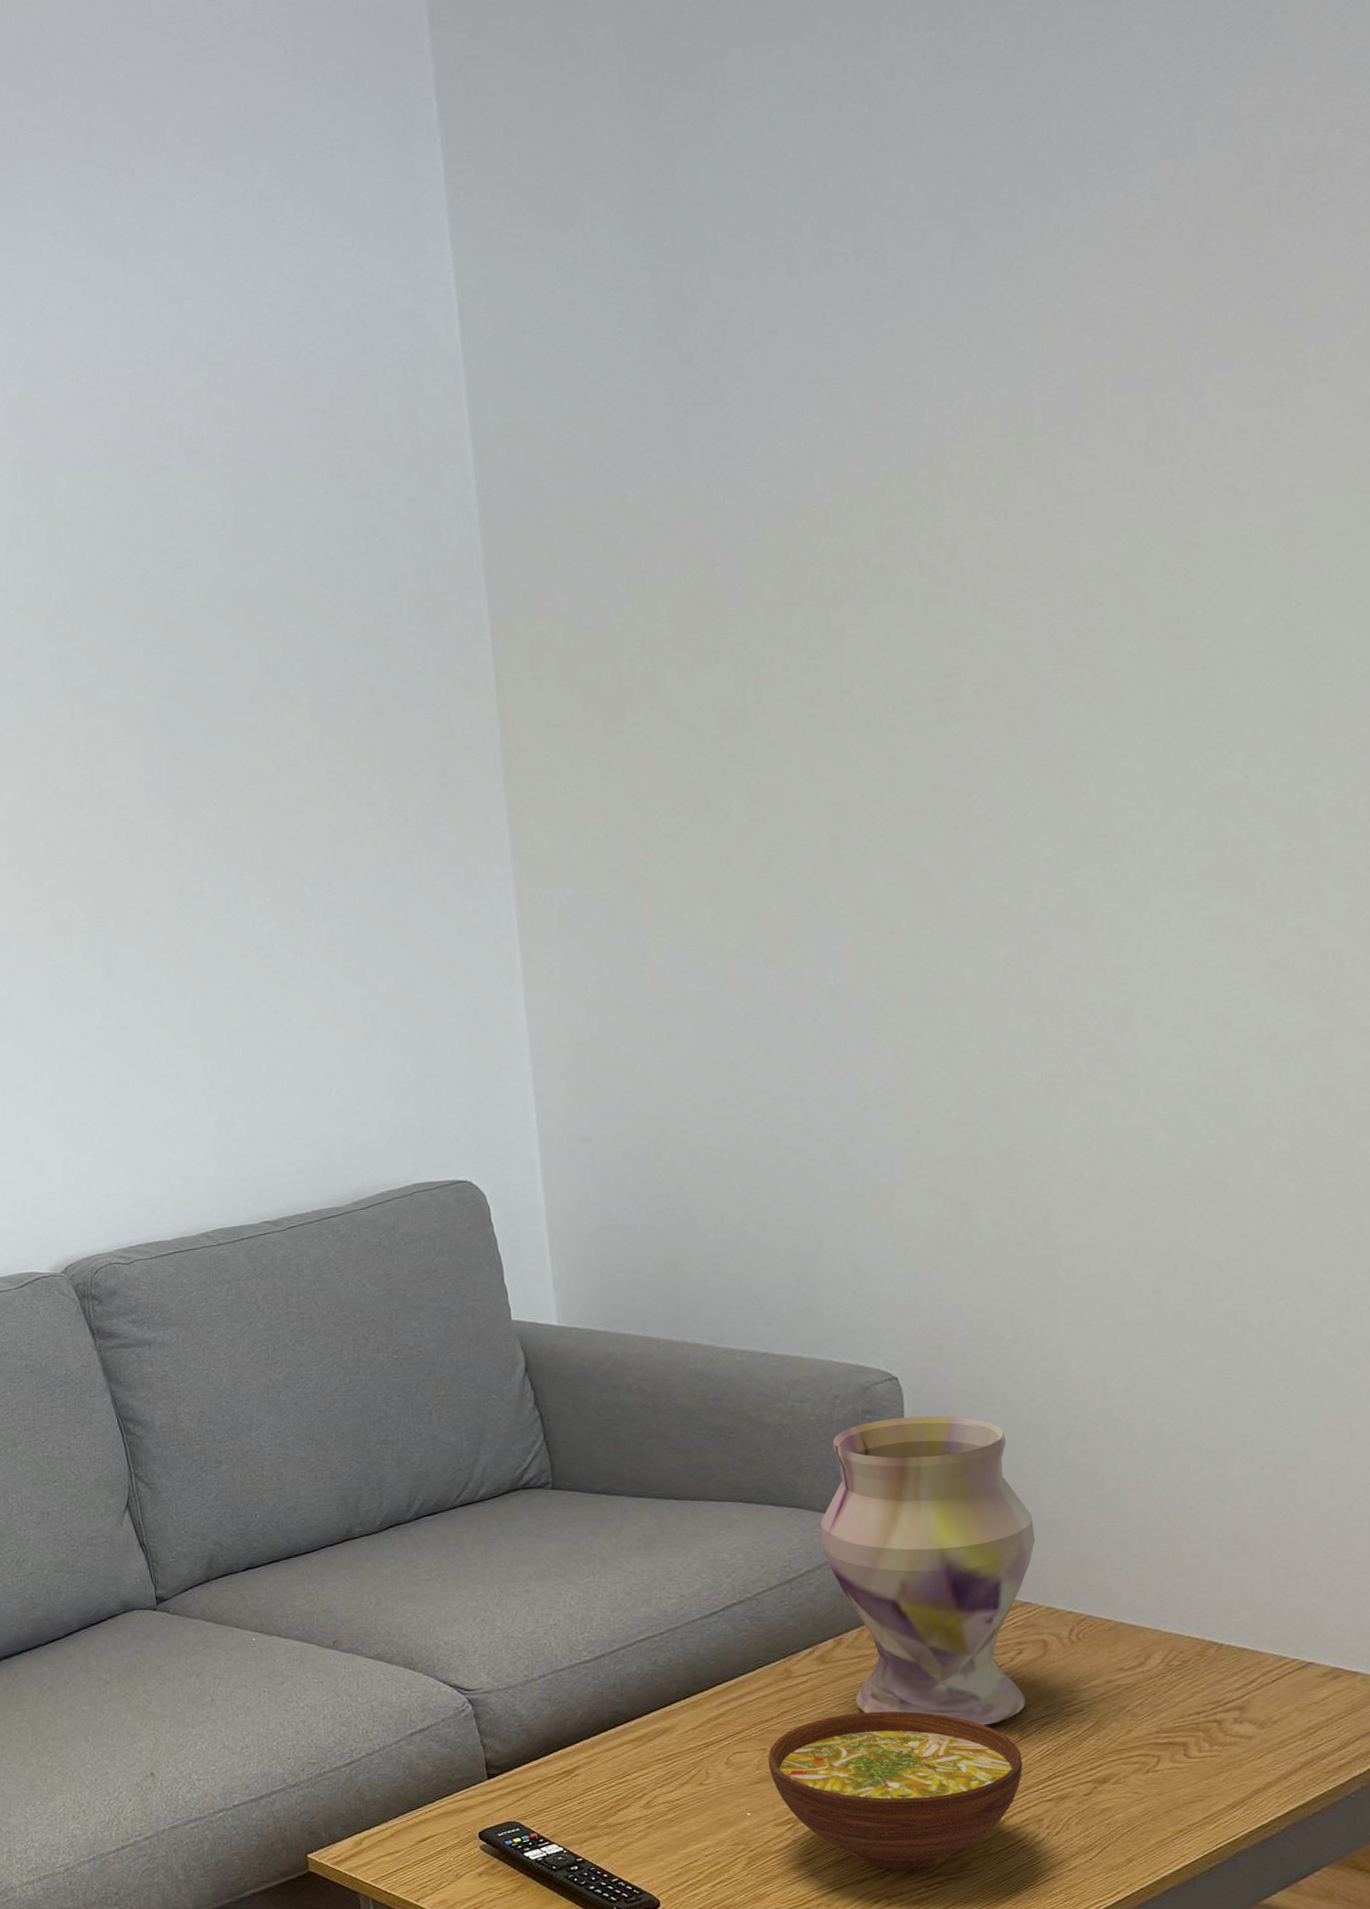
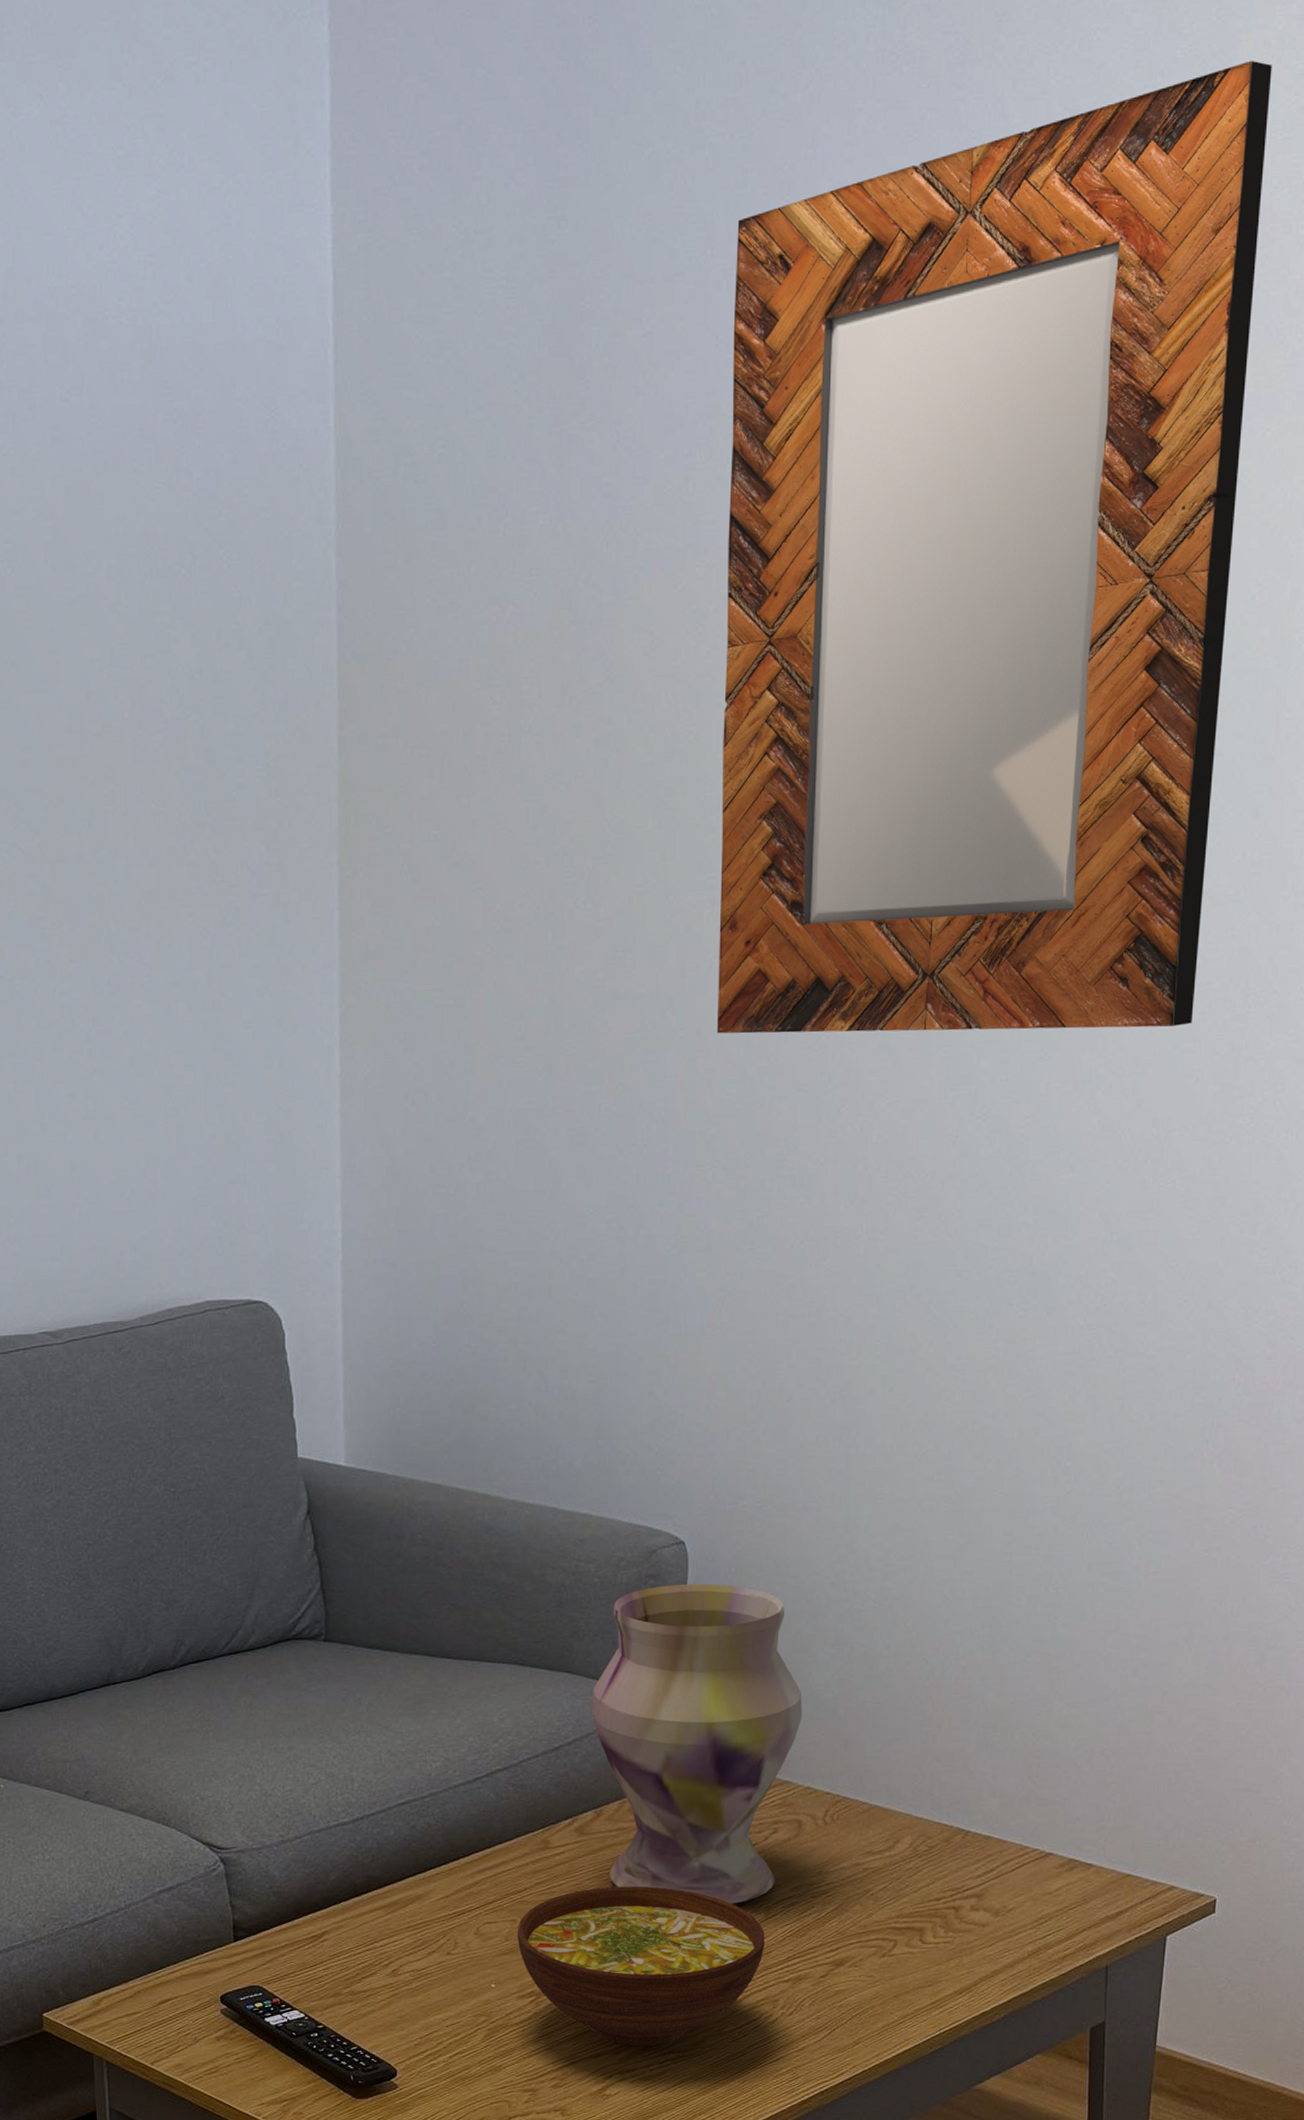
home mirror: none [820,28,1350,910] -> present [717,60,1272,1034]

